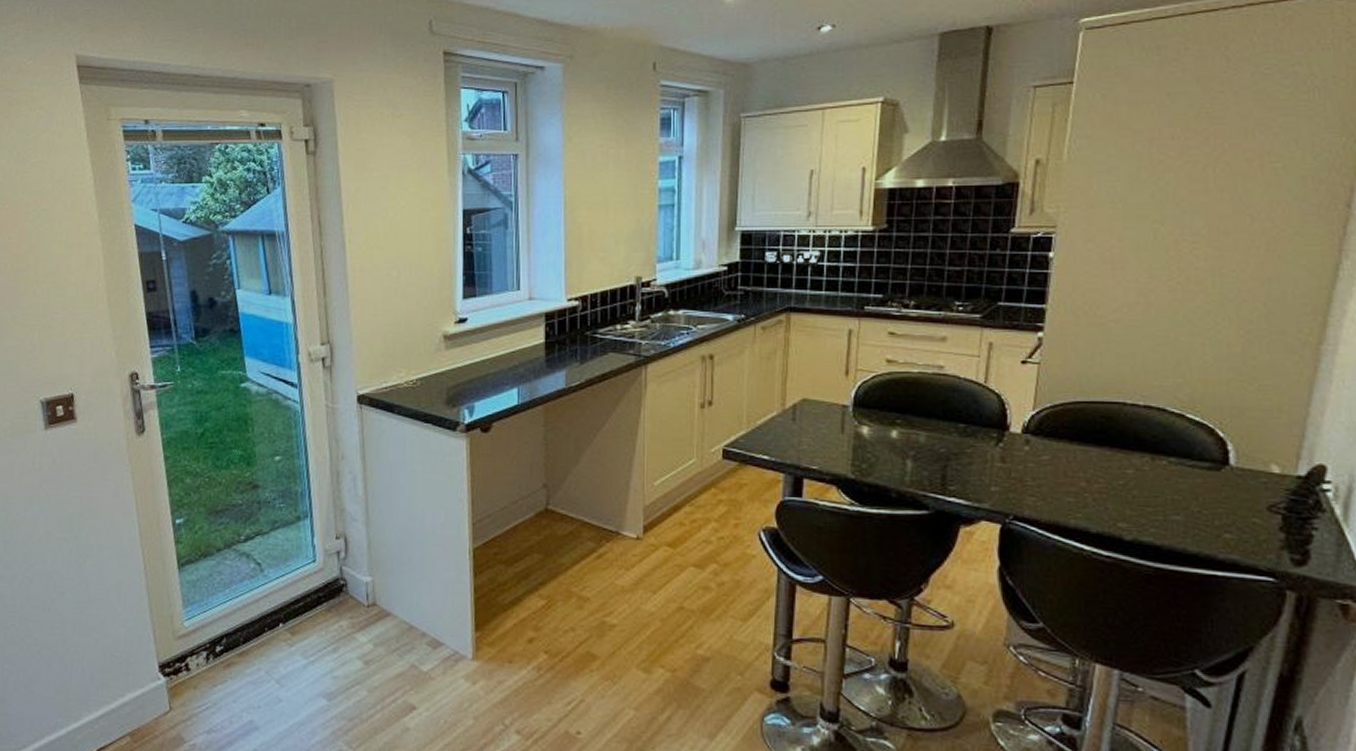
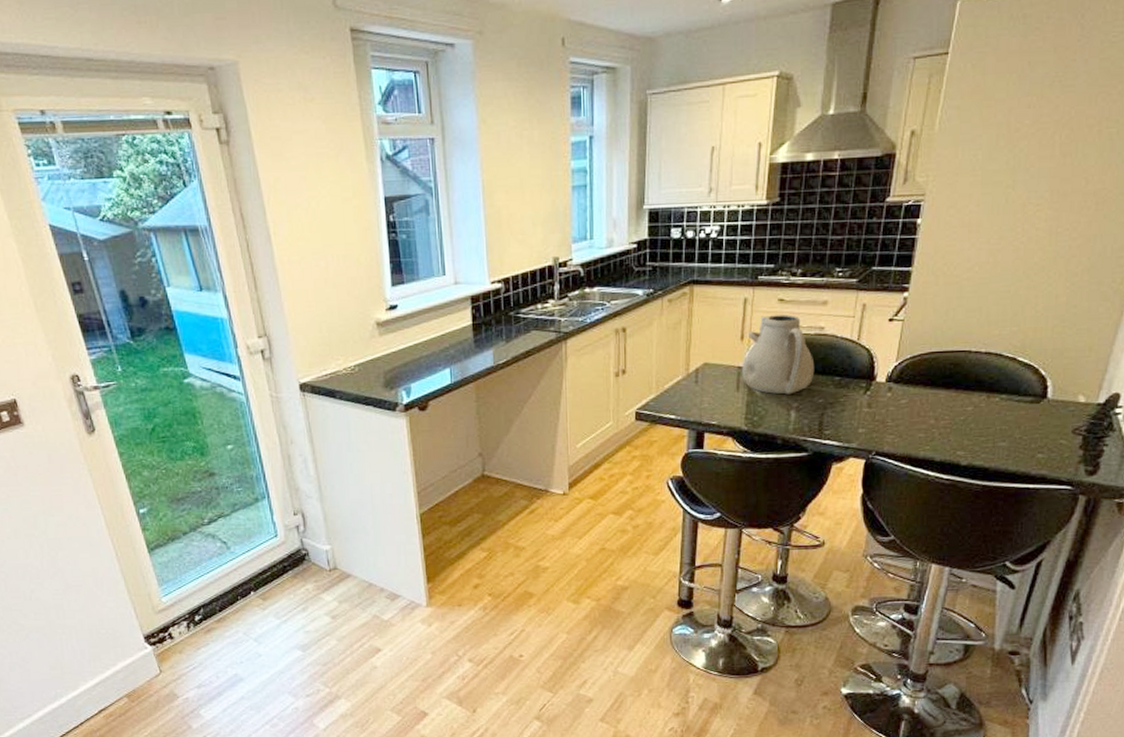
teapot: none [847,350,934,441] -> present [742,314,815,395]

